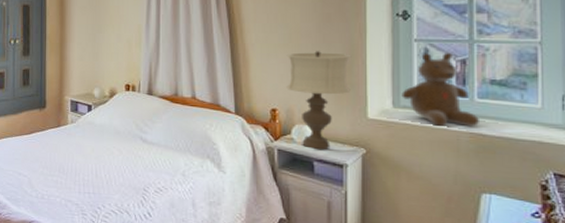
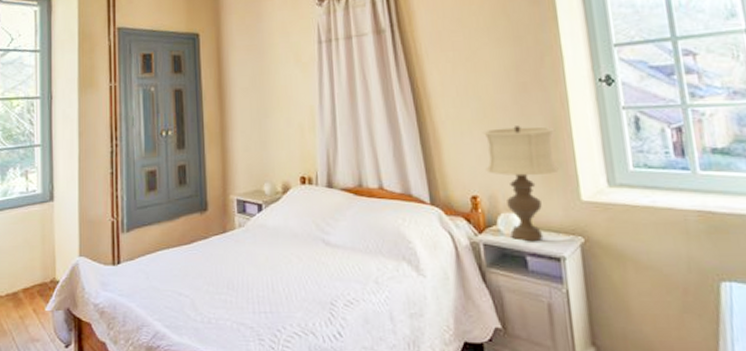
stuffed bear: present [401,52,481,127] -> none [616,119,707,205]

